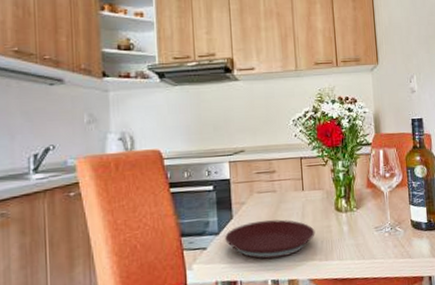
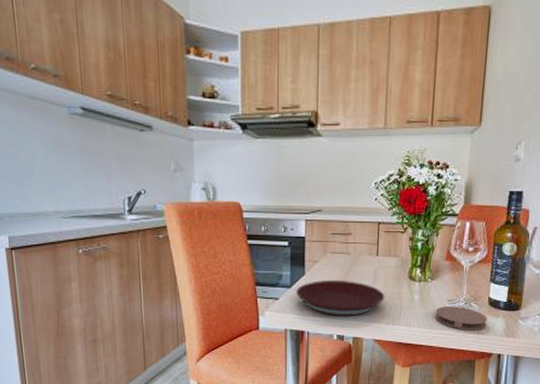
coaster: none [365,232,414,257] -> present [435,306,487,331]

